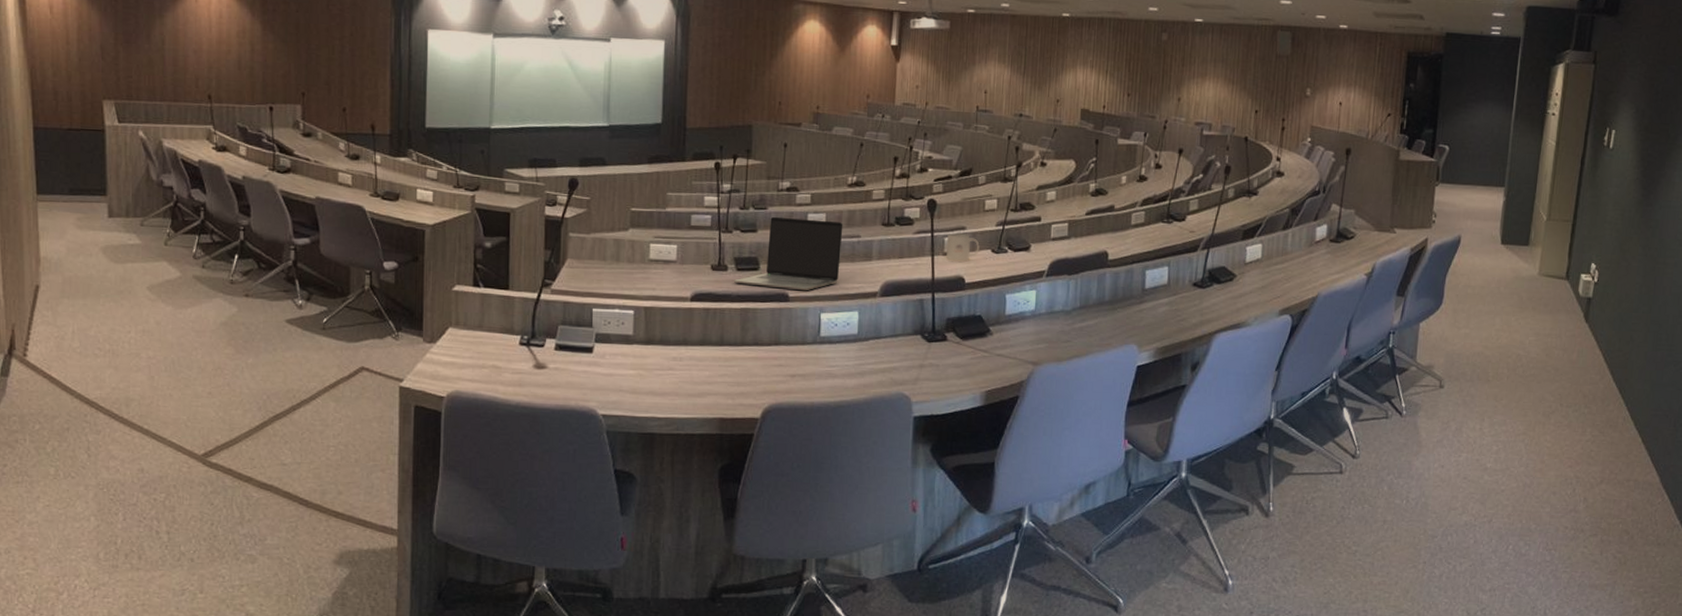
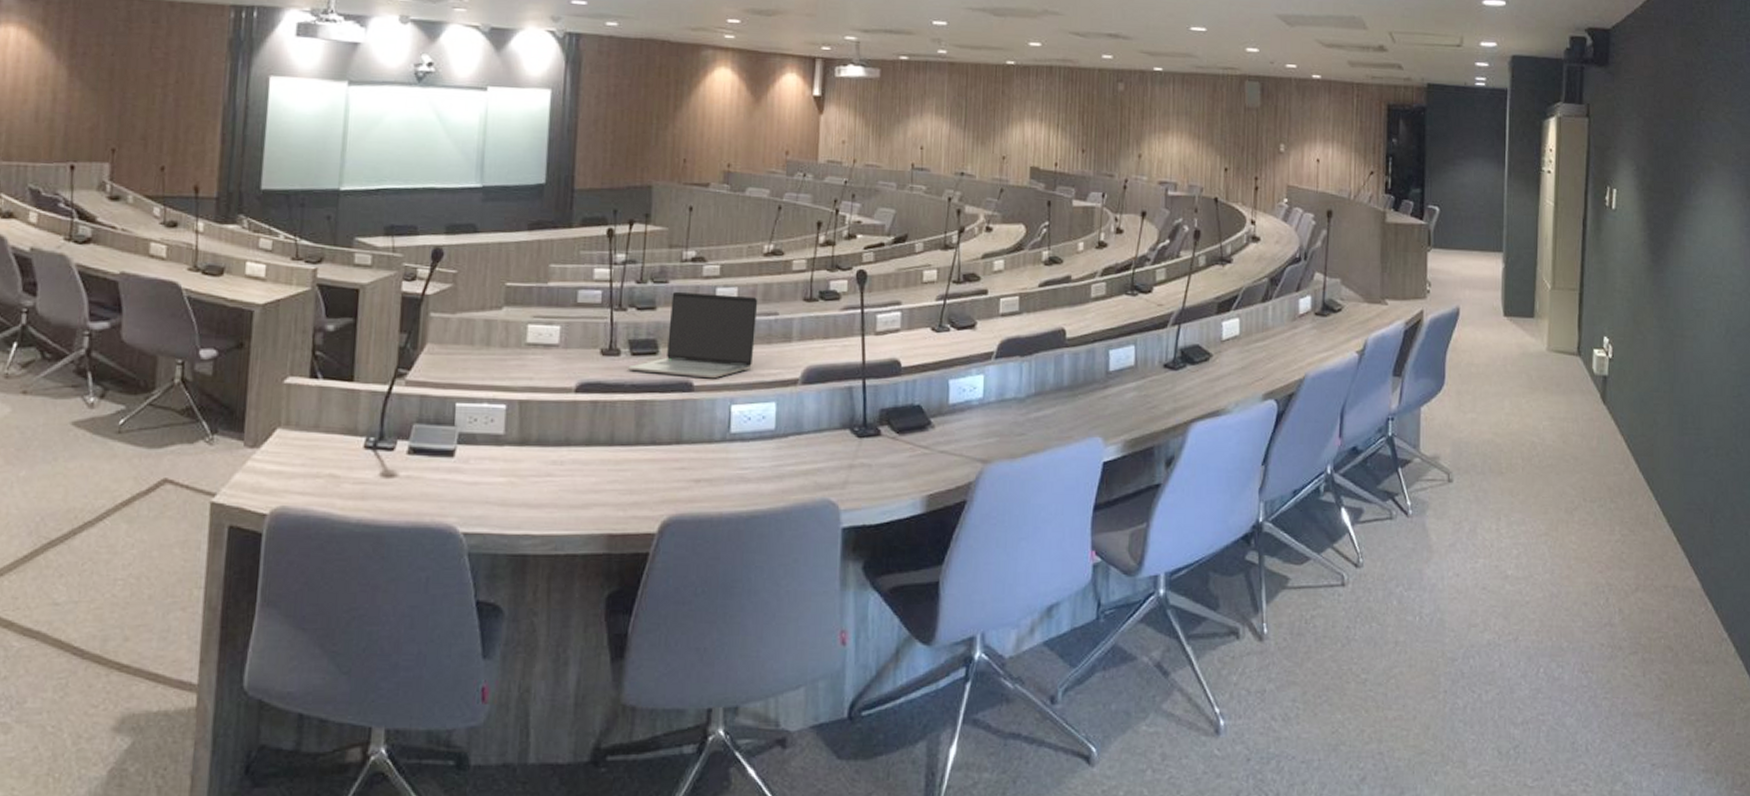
mug: present [945,232,980,264] -> none [878,308,918,345]

